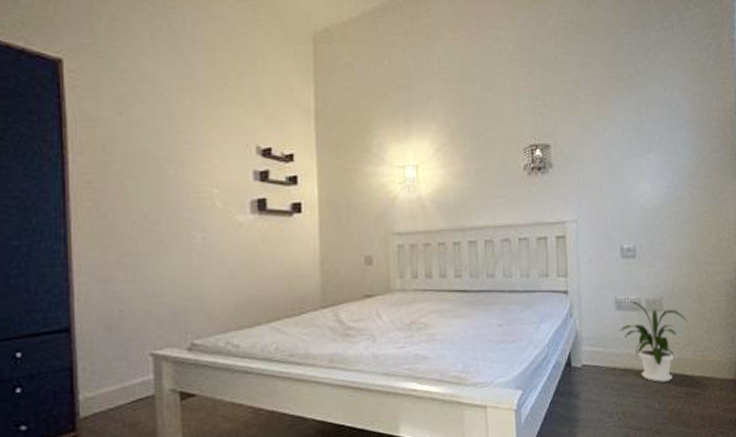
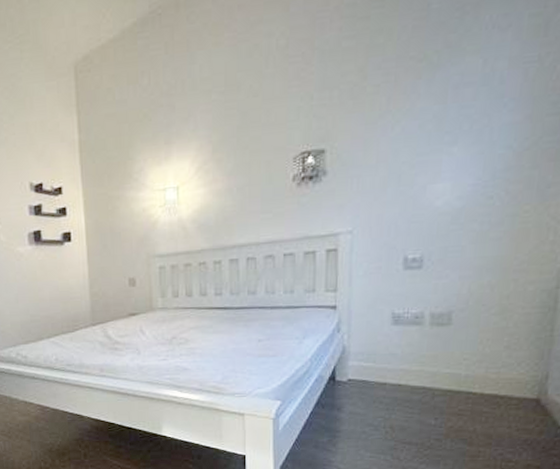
house plant: present [619,300,688,382] -> none [394,315,484,399]

